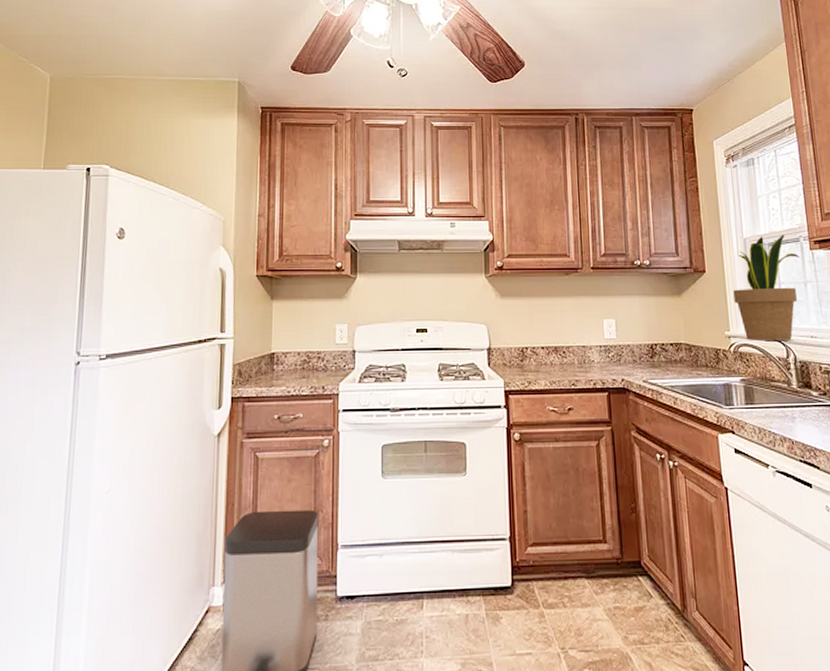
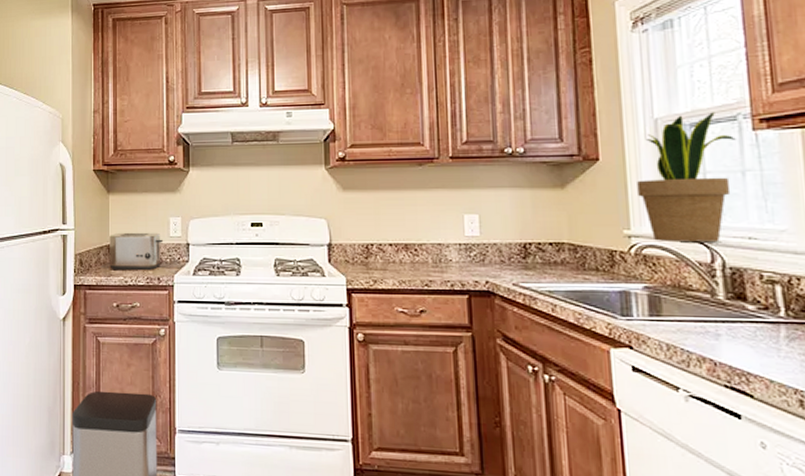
toaster: none [271,340,329,381] -> present [109,232,164,271]

